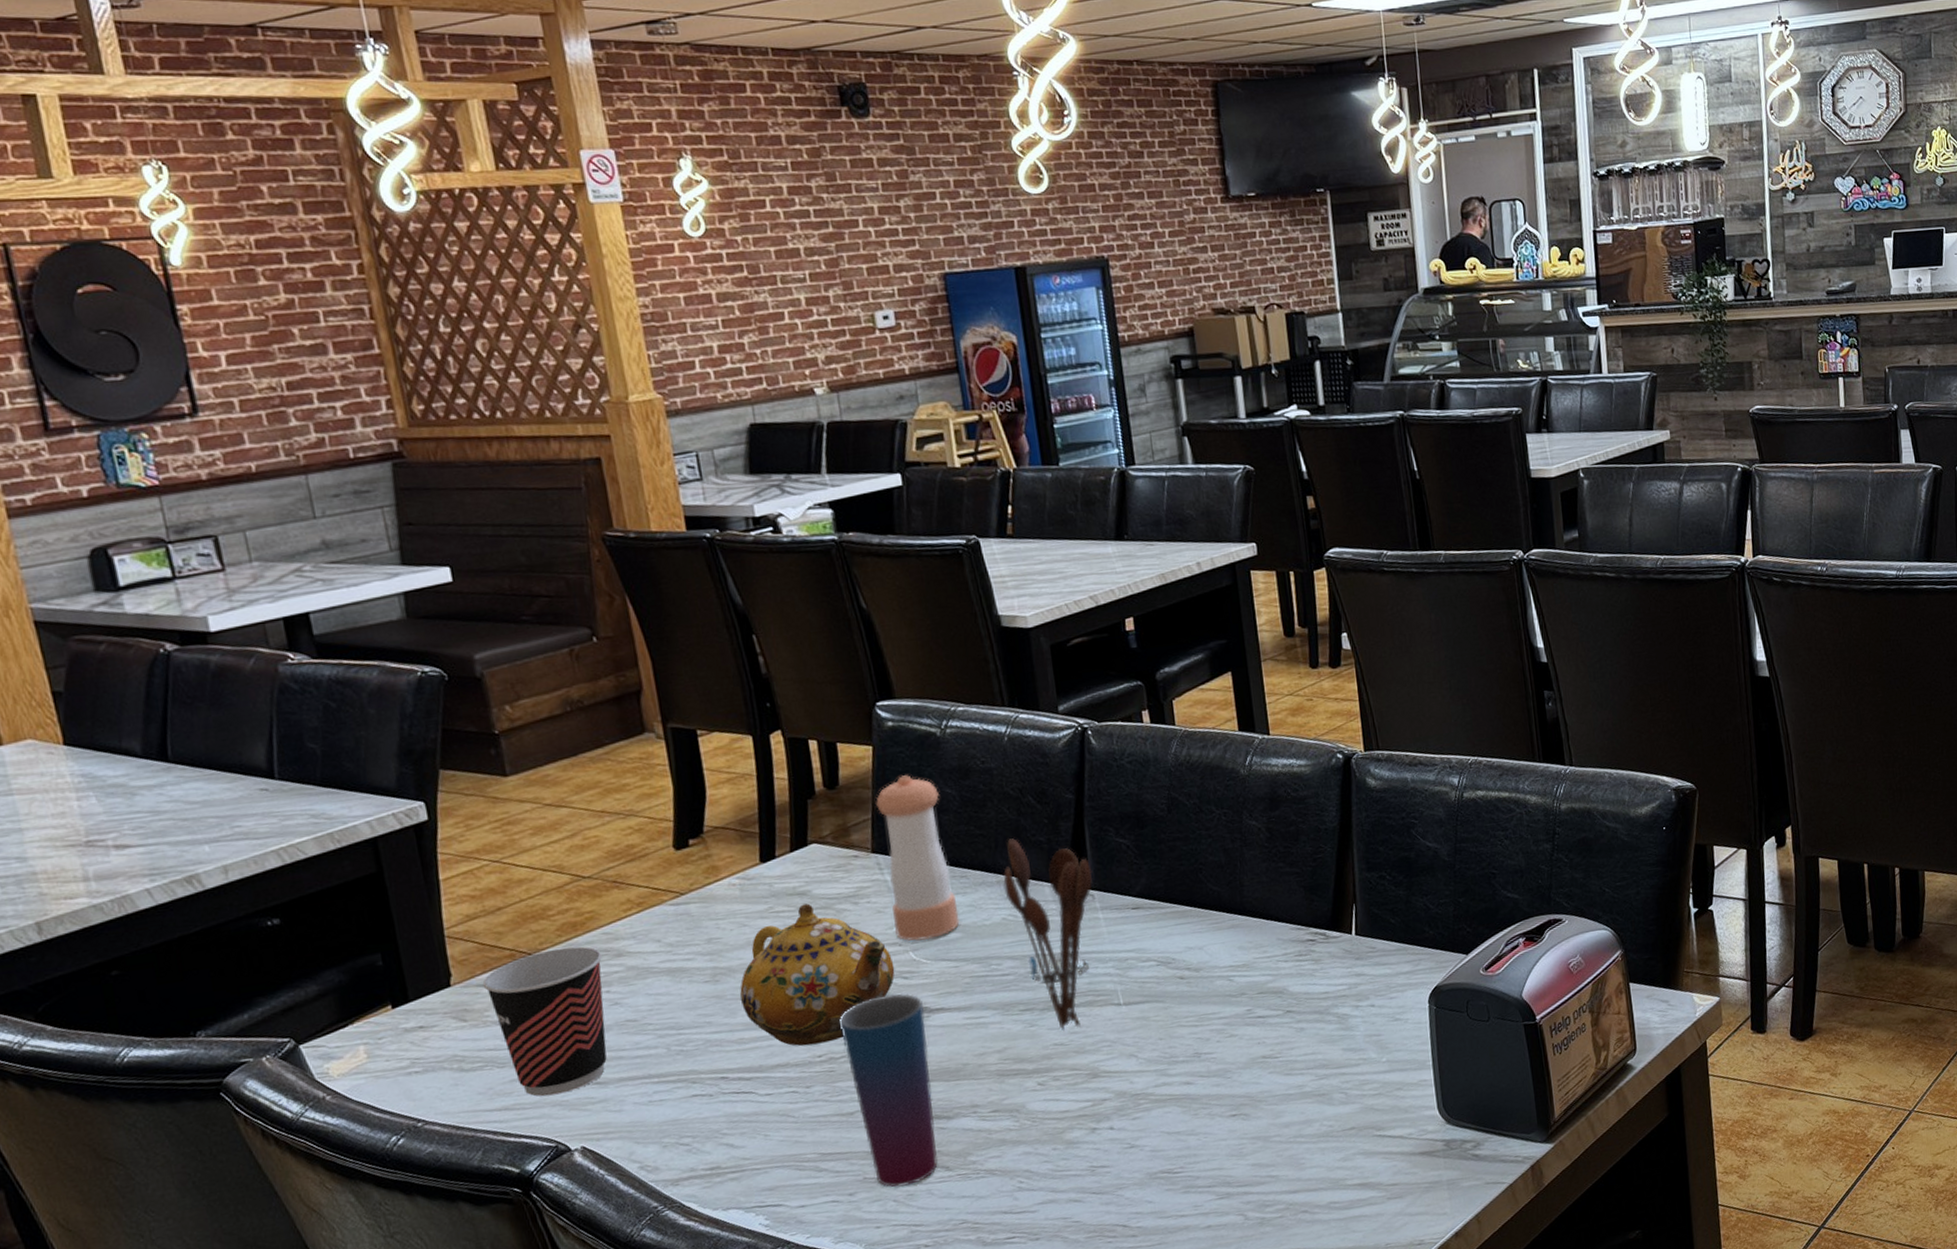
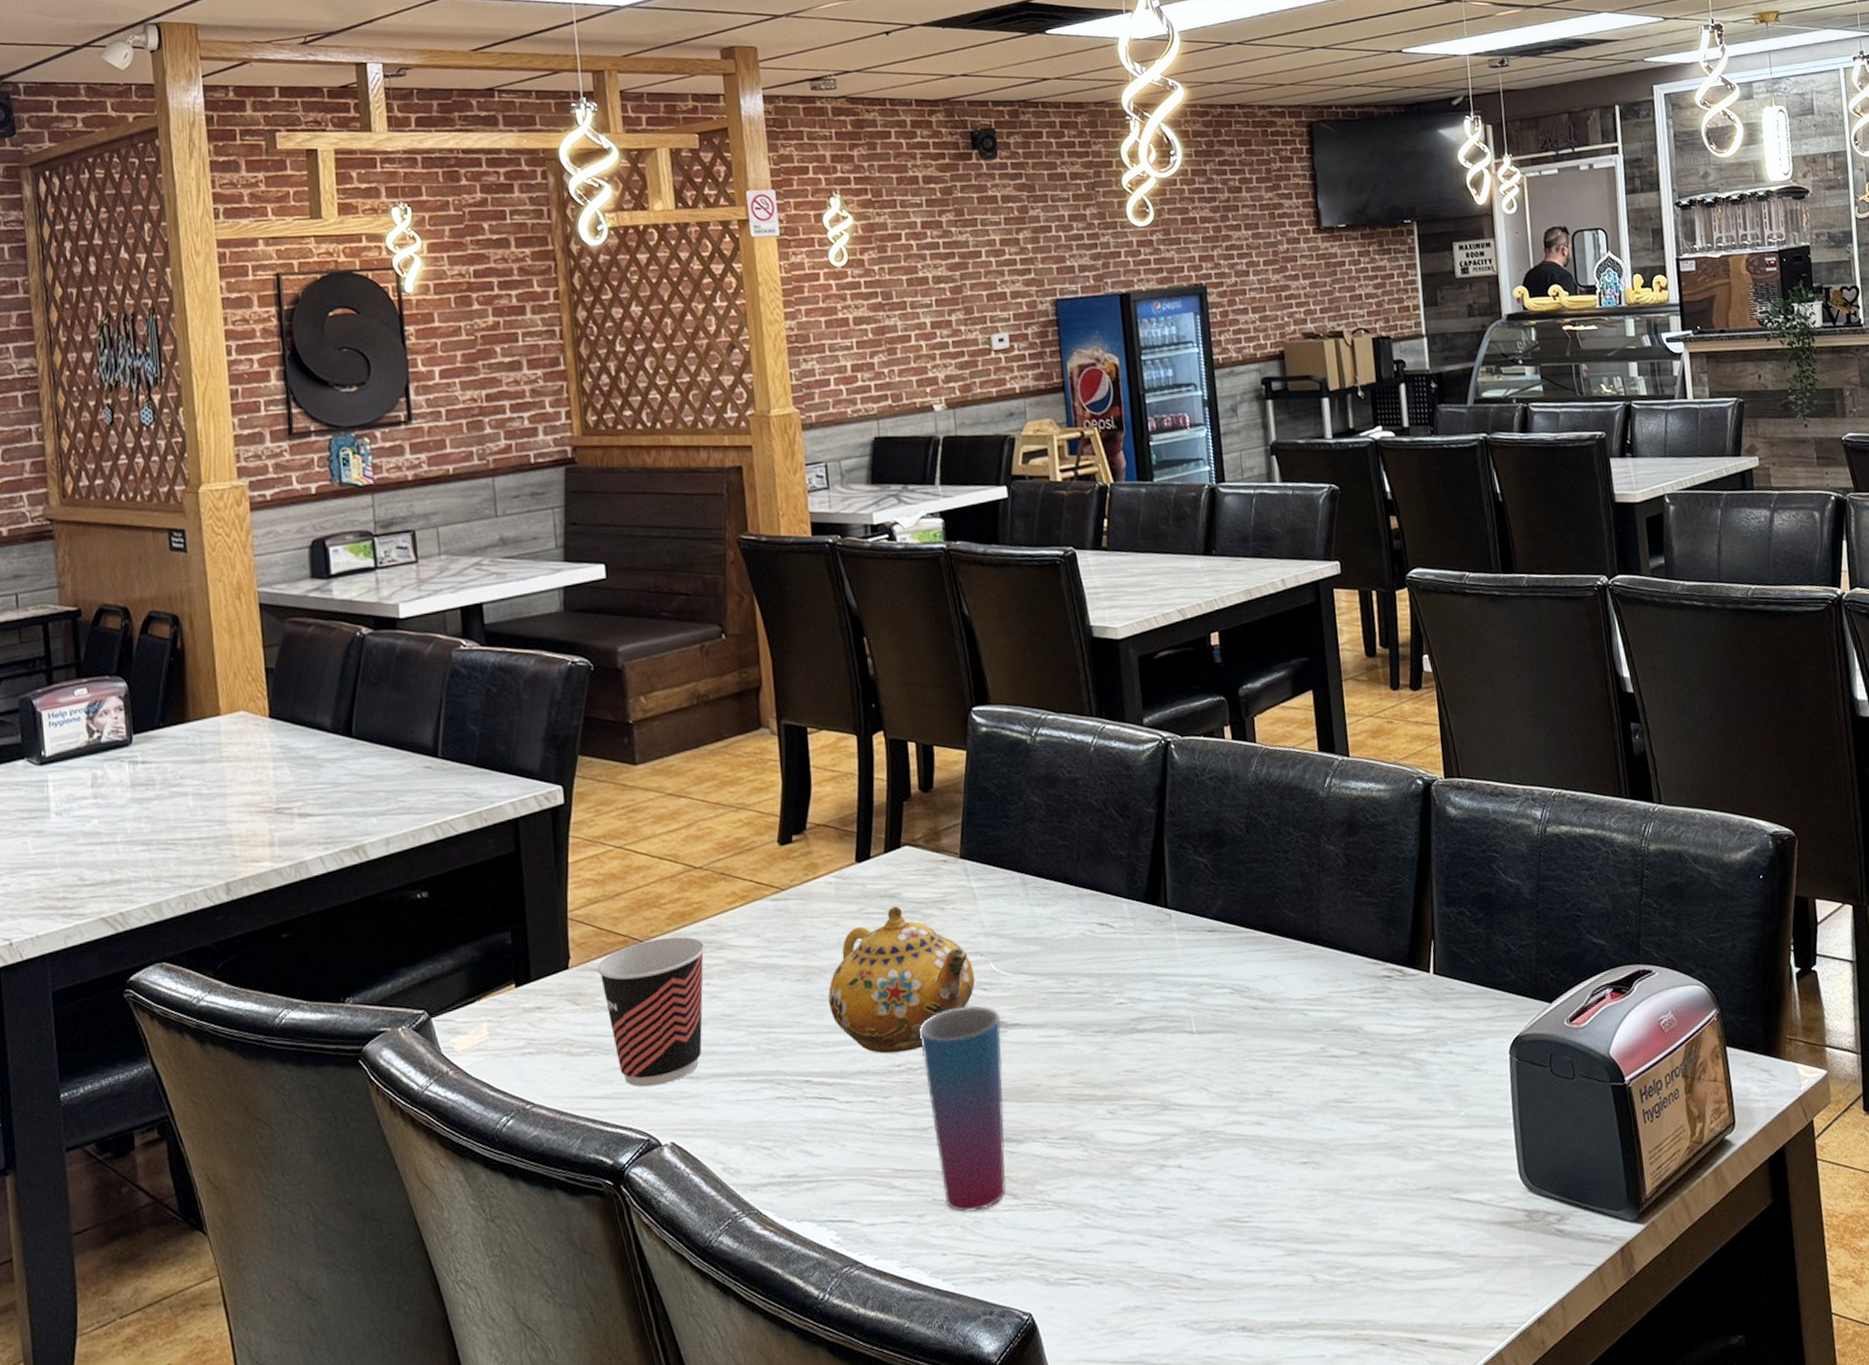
pepper shaker: present [876,775,960,941] -> none [966,781,1040,952]
utensil holder: present [1002,838,1093,1031] -> none [1083,851,1171,1057]

